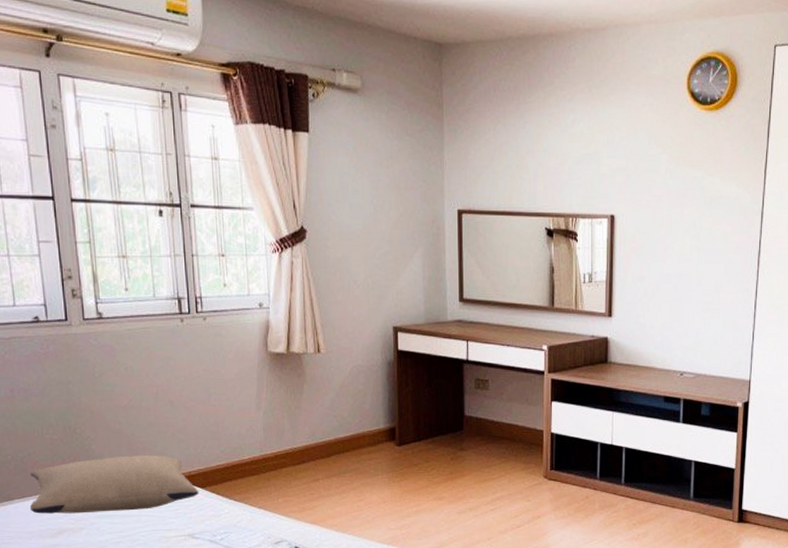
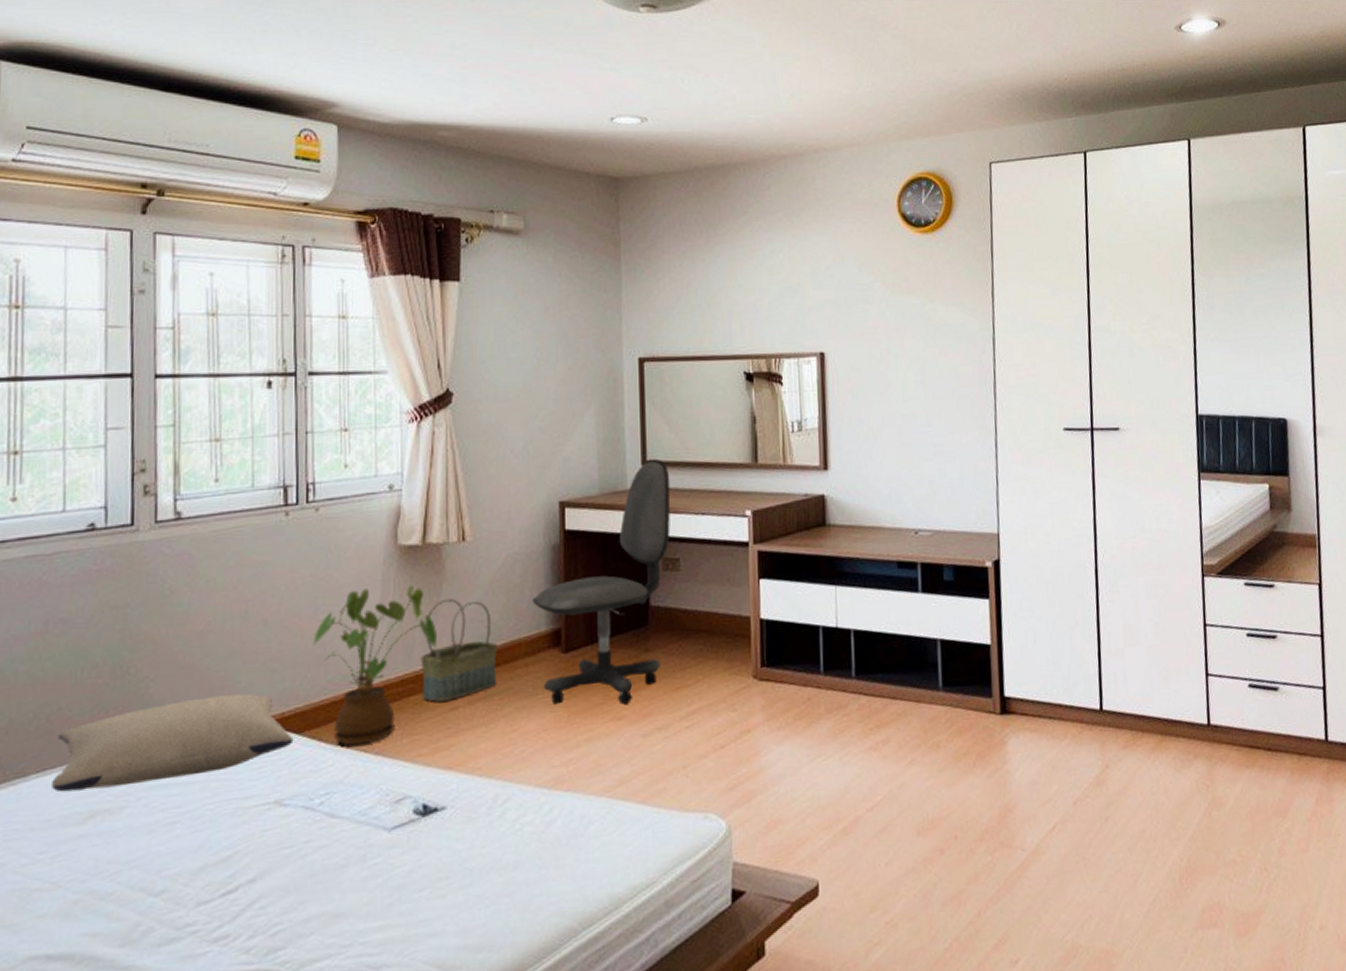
house plant: none [208,384,301,500] -> present [313,585,437,746]
basket: none [289,397,348,474] -> present [420,599,499,702]
office chair: none [373,297,482,488] -> present [532,458,671,705]

